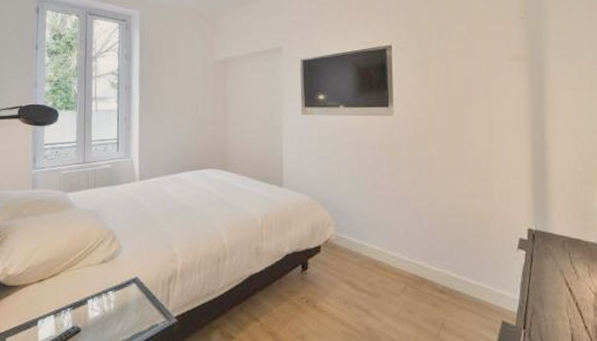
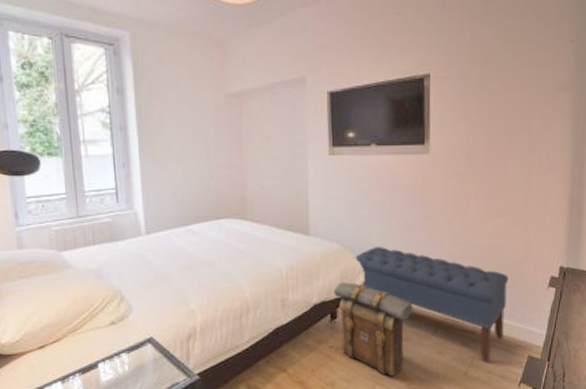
backpack: none [304,234,382,334] -> present [333,282,413,377]
bench: none [323,201,476,327] -> present [353,247,509,364]

